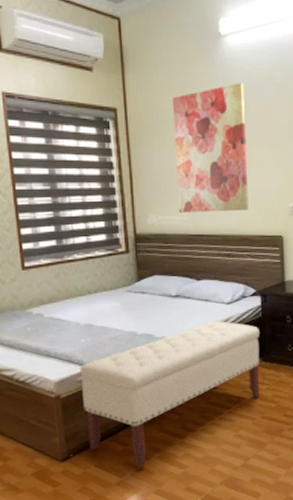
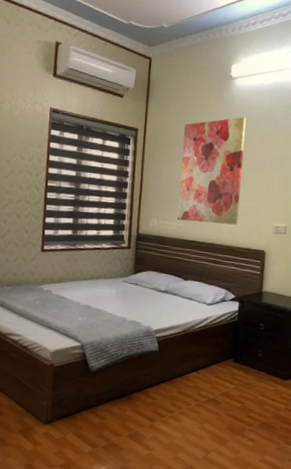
bench: present [80,321,260,468] -> none [71,318,235,443]

